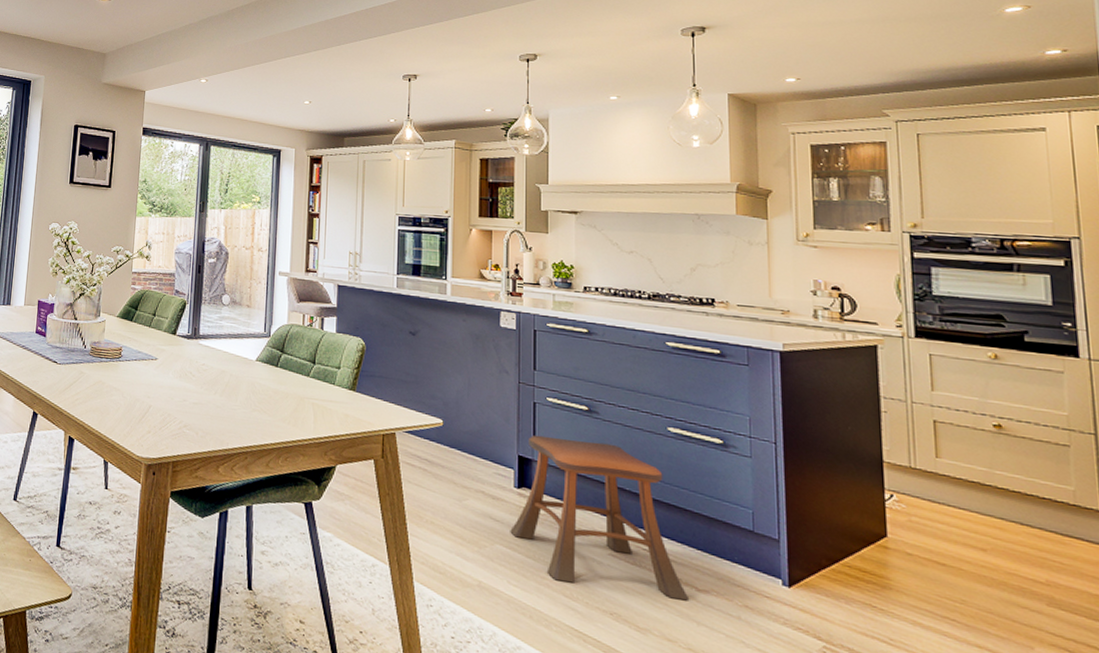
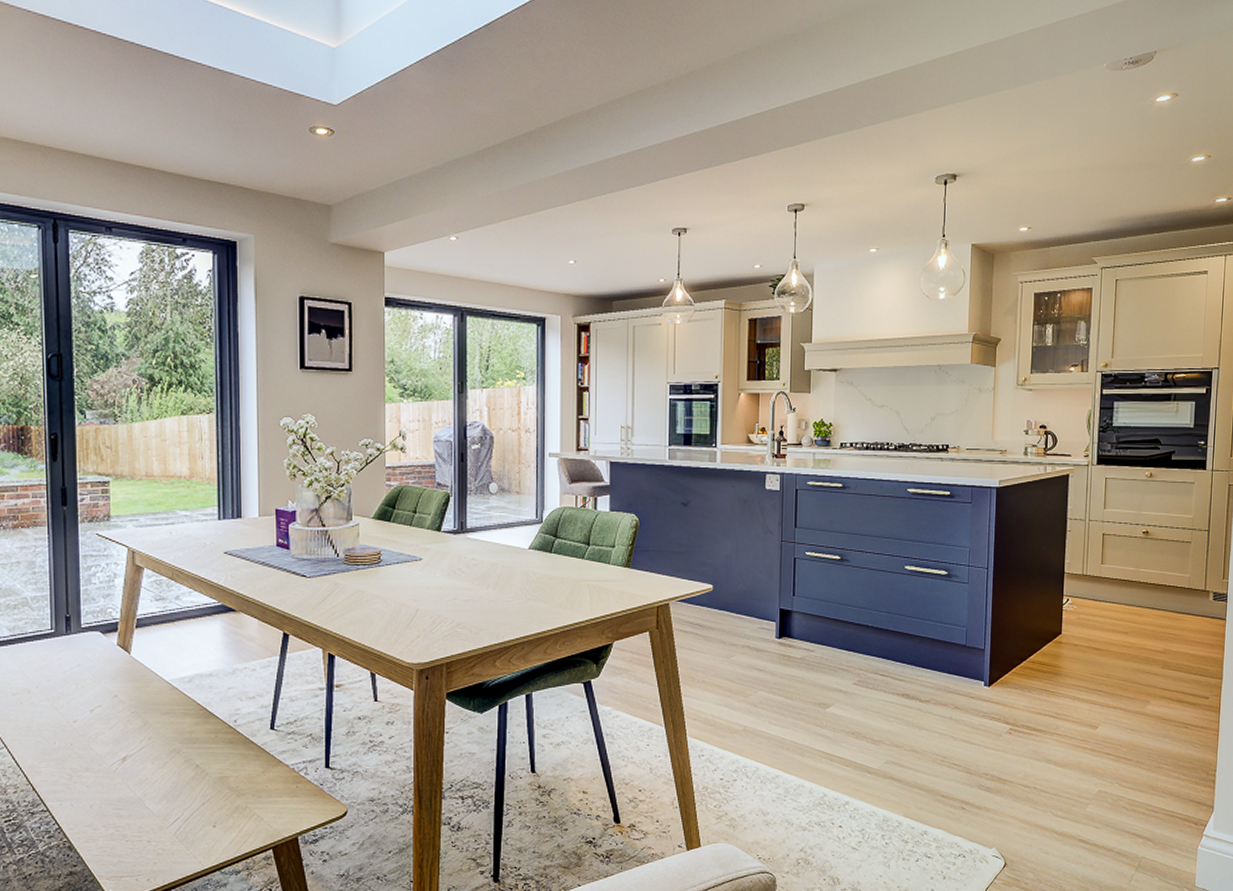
stool: present [510,435,690,601] -> none [772,587,915,714]

